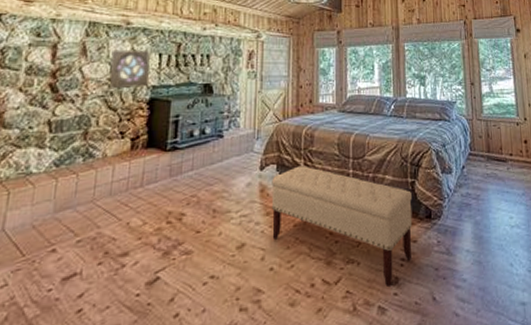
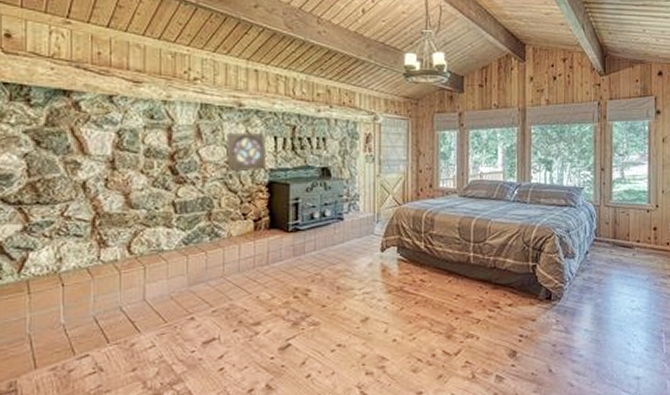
bench: present [271,166,413,288] -> none [393,248,532,360]

